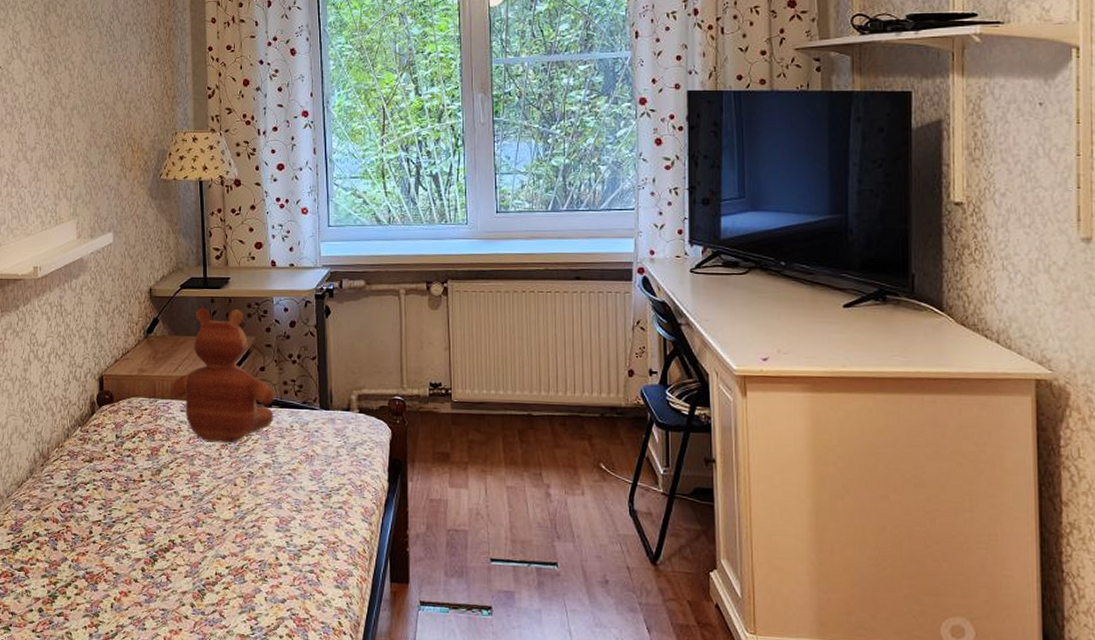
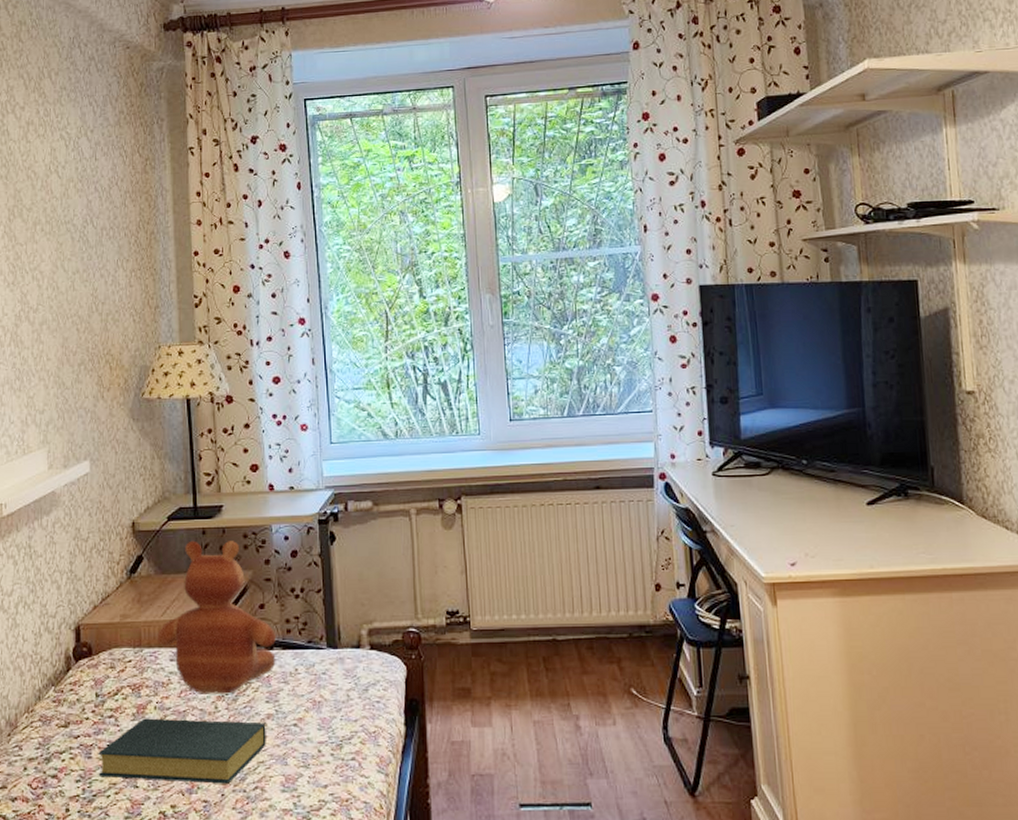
hardback book: none [117,459,264,521] -> present [98,718,266,784]

